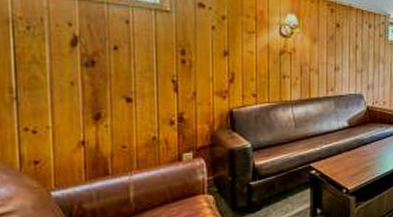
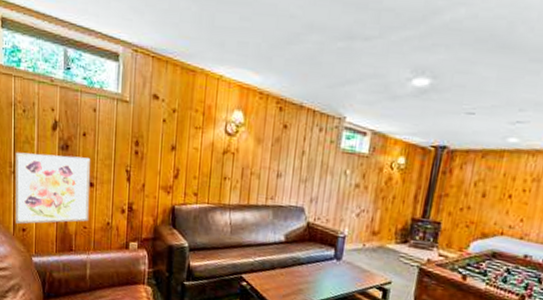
wall art: none [18,72,129,156] -> present [16,152,90,224]

